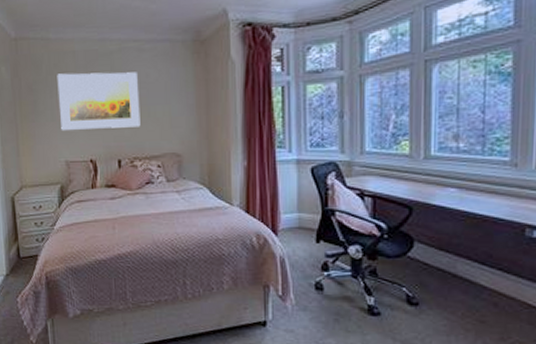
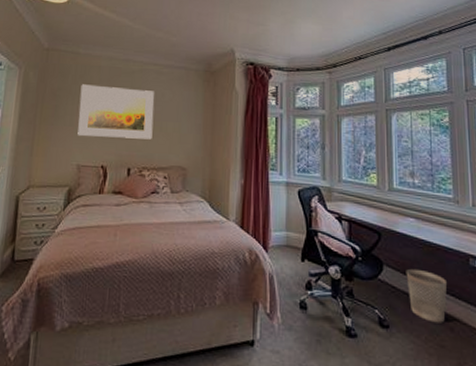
wastebasket: none [442,243,494,299] -> present [406,268,448,323]

